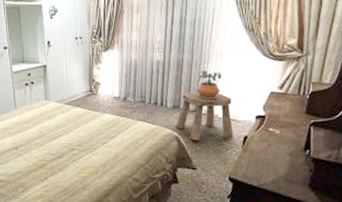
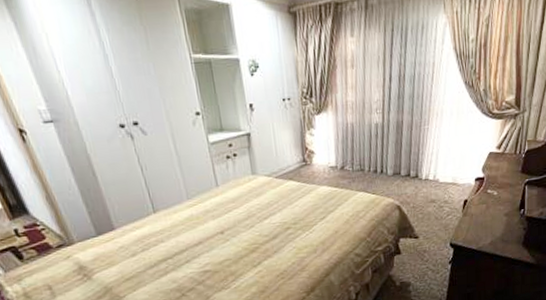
stool: present [176,91,234,141] -> none [397,155,454,208]
potted plant: present [196,70,222,99] -> none [417,132,442,164]

